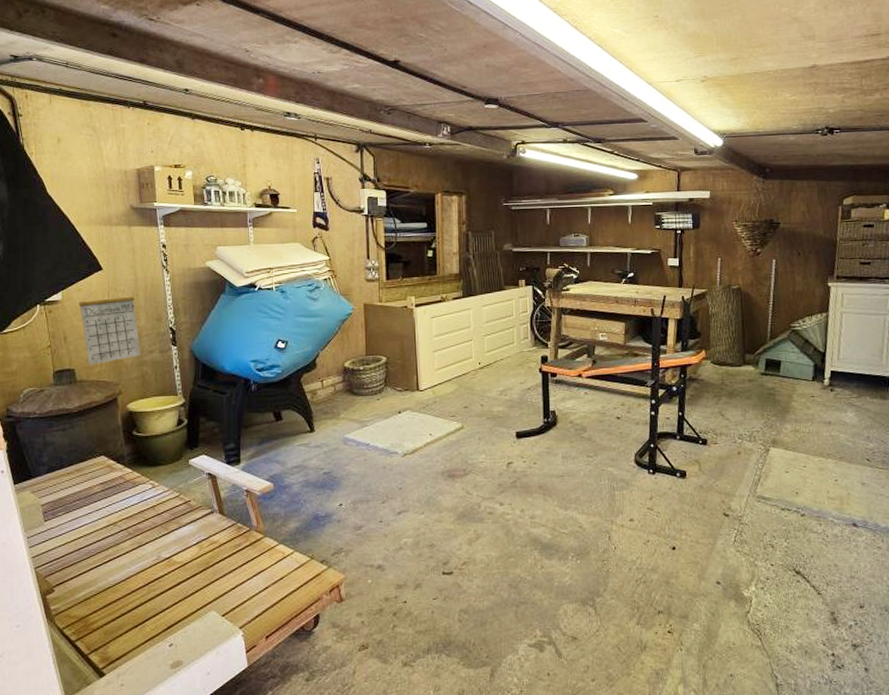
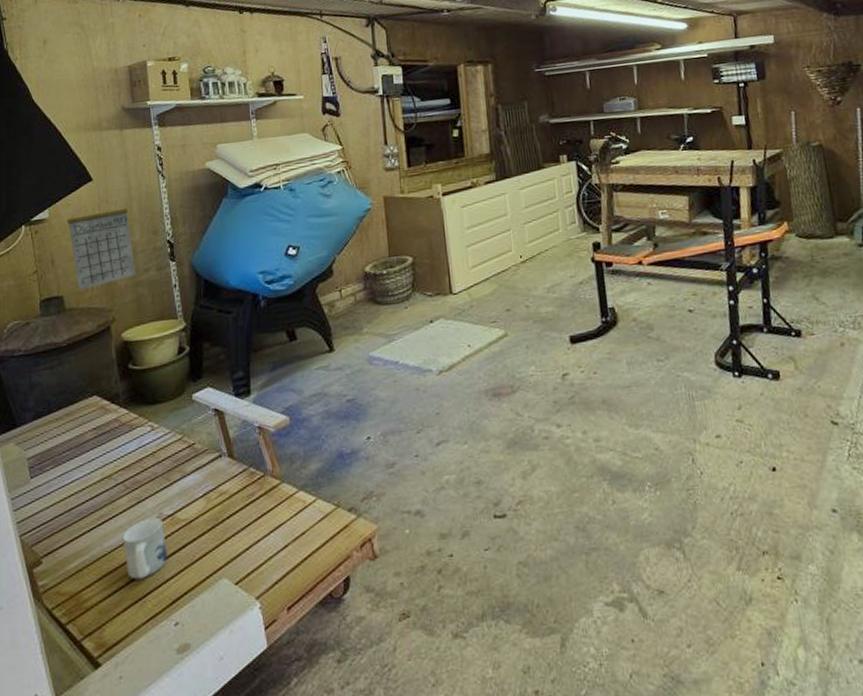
mug: none [125,559,164,608] -> present [123,517,167,580]

